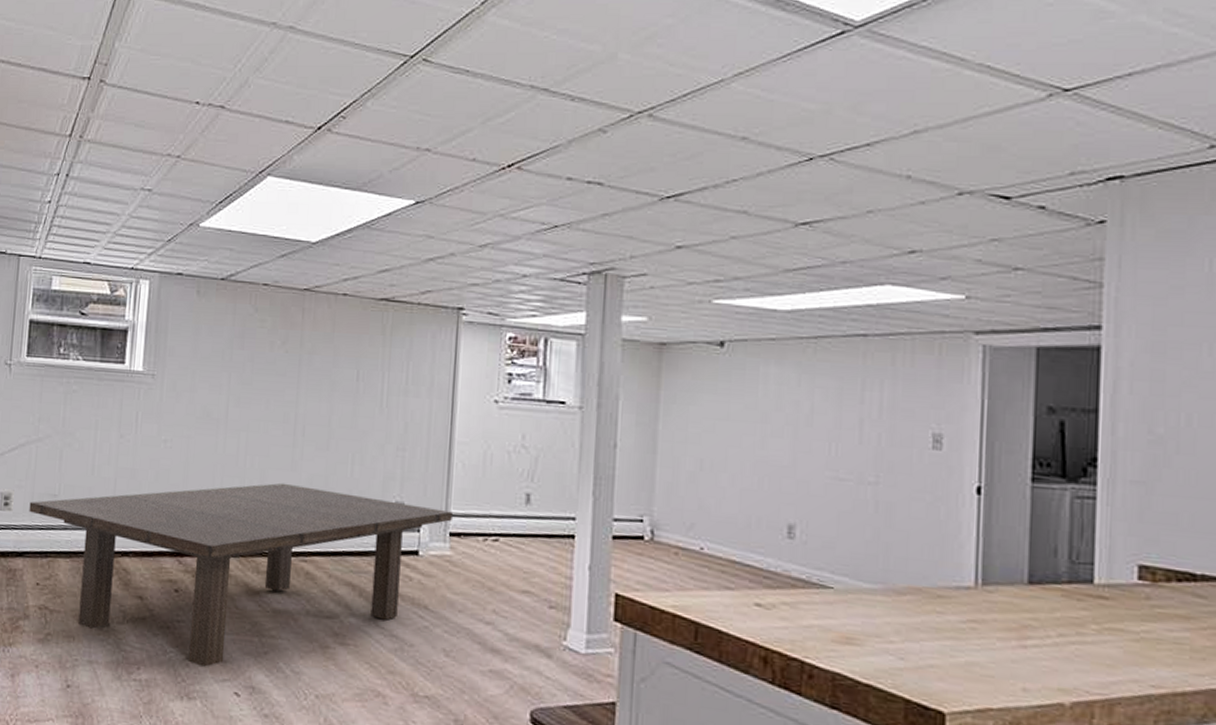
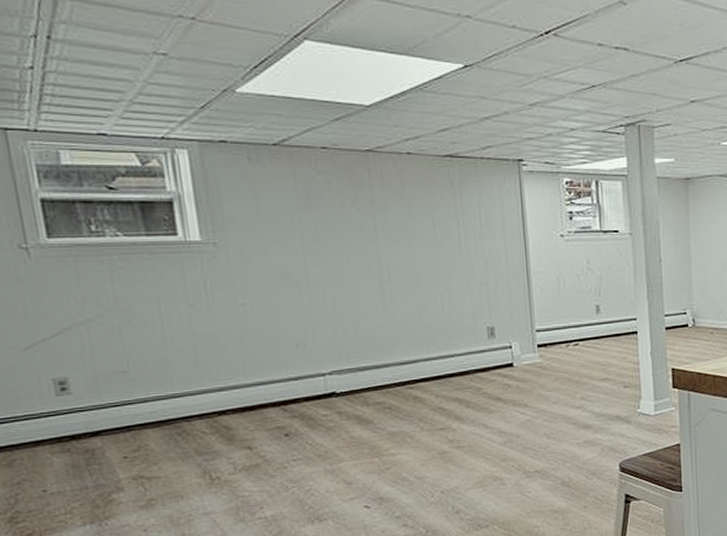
dining table: present [29,482,452,667] -> none [93,326,538,493]

